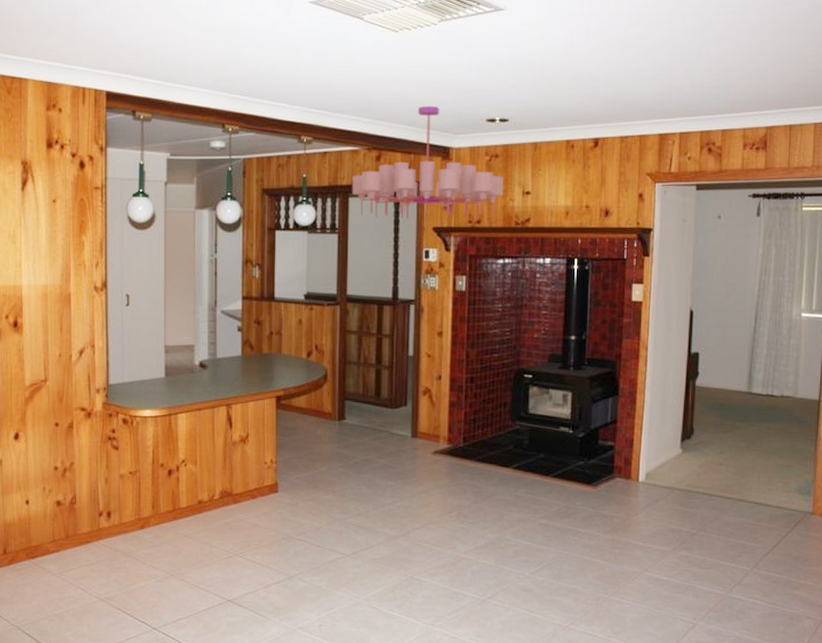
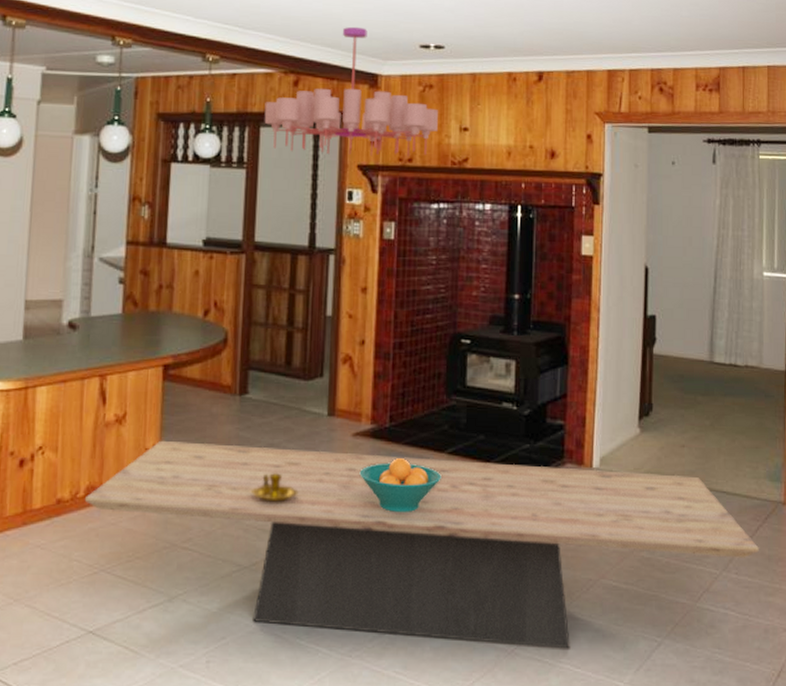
dining table: none [219,457,787,627] -> present [84,441,759,649]
candlestick: none [350,483,389,506] -> present [250,473,299,503]
fruit bowl: none [438,471,507,516] -> present [359,457,441,513]

